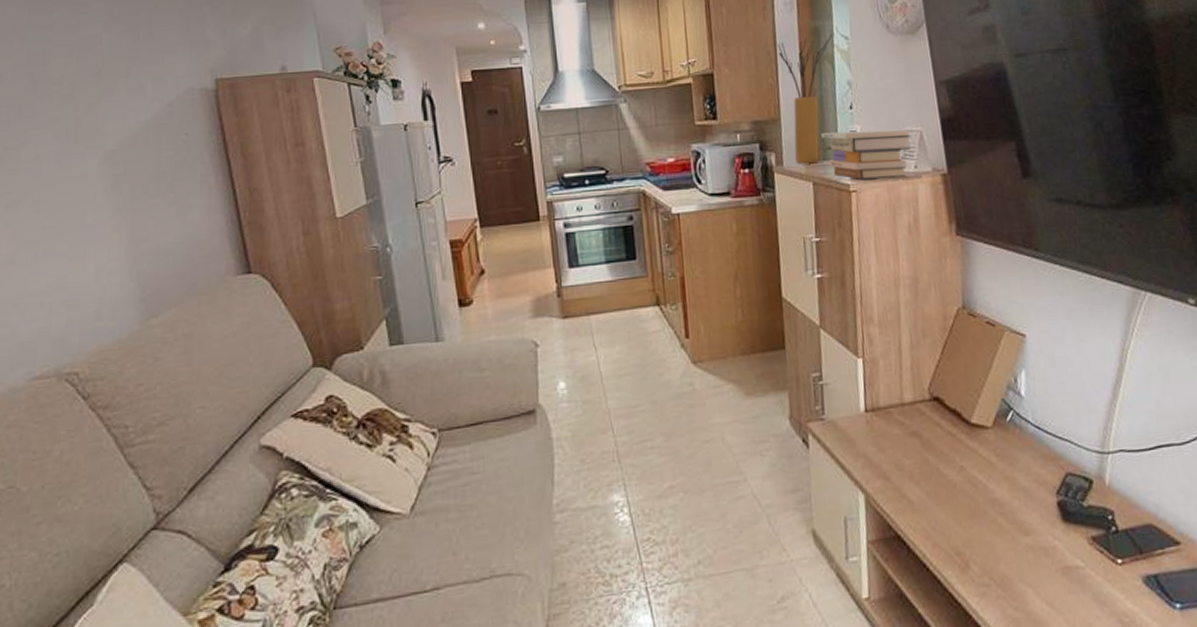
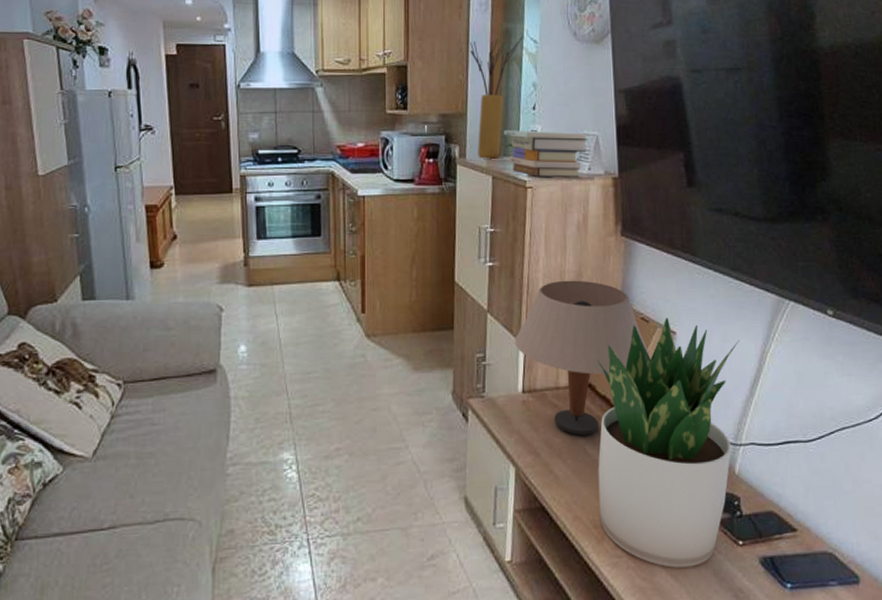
table lamp: none [851,286,999,455] -> present [514,280,650,436]
planter: none [943,320,1099,594] -> present [597,318,739,568]

